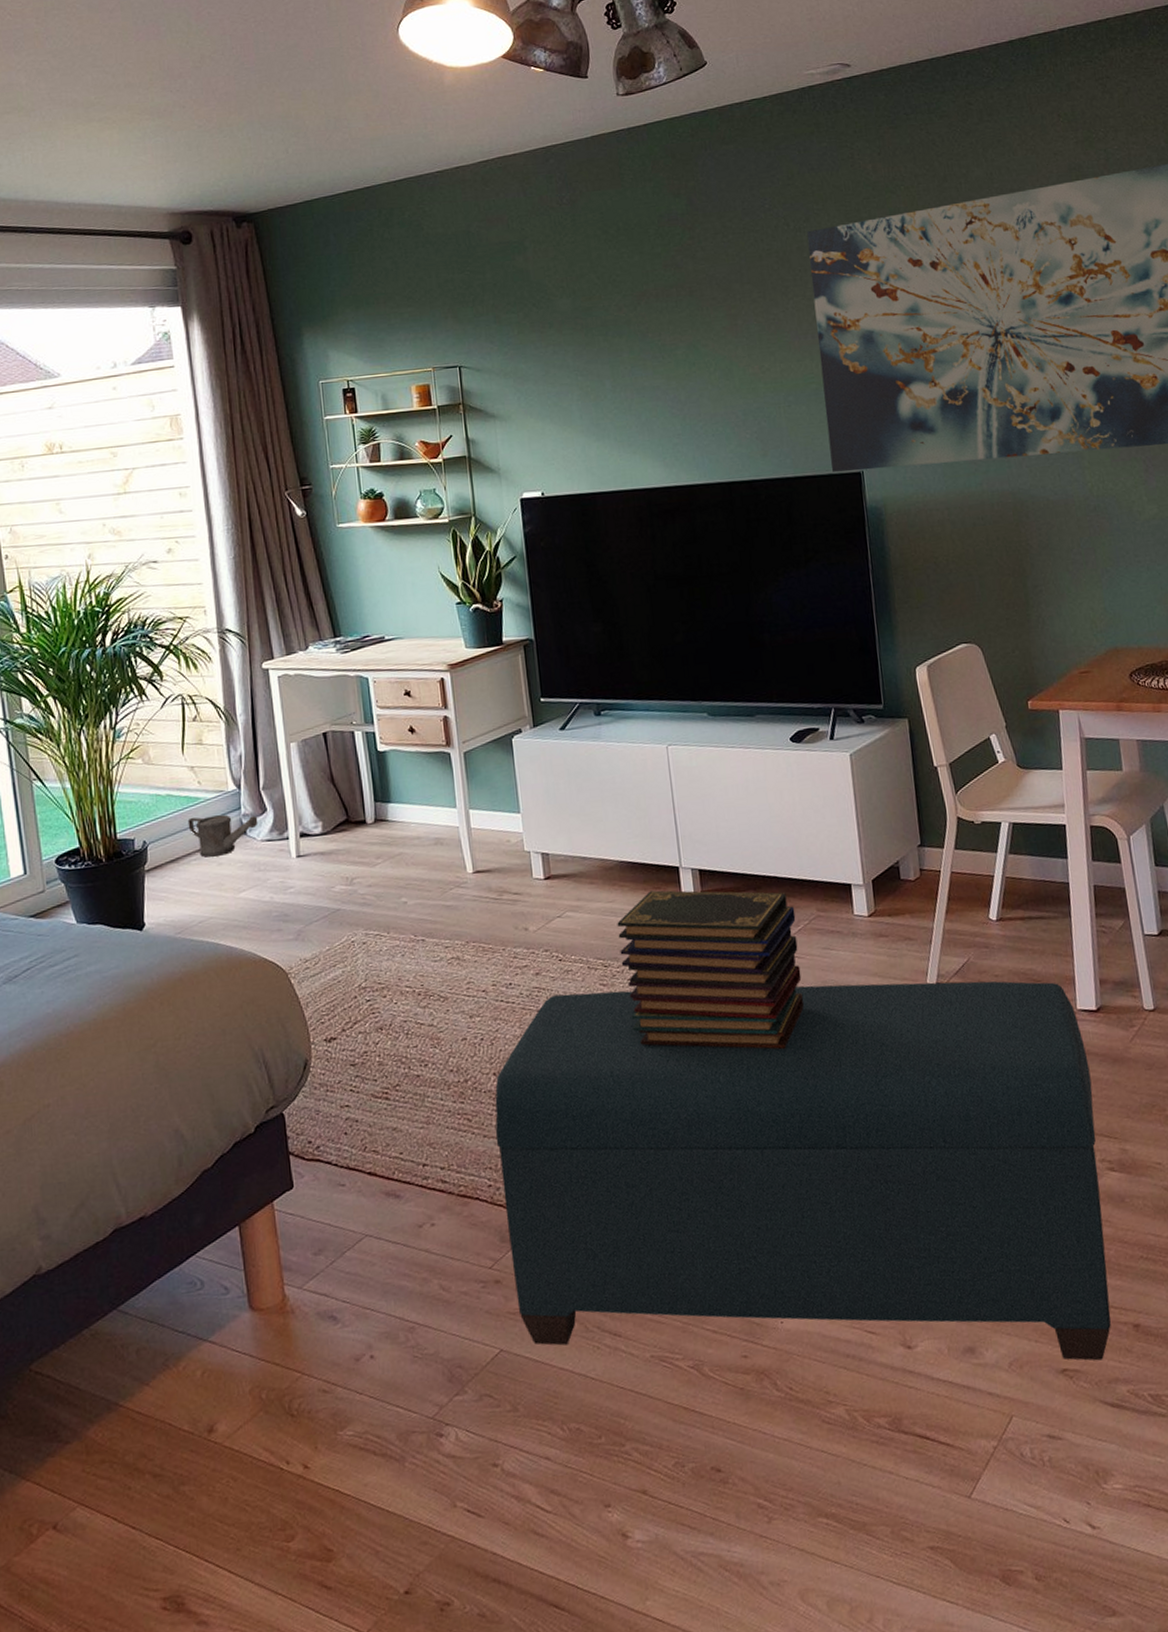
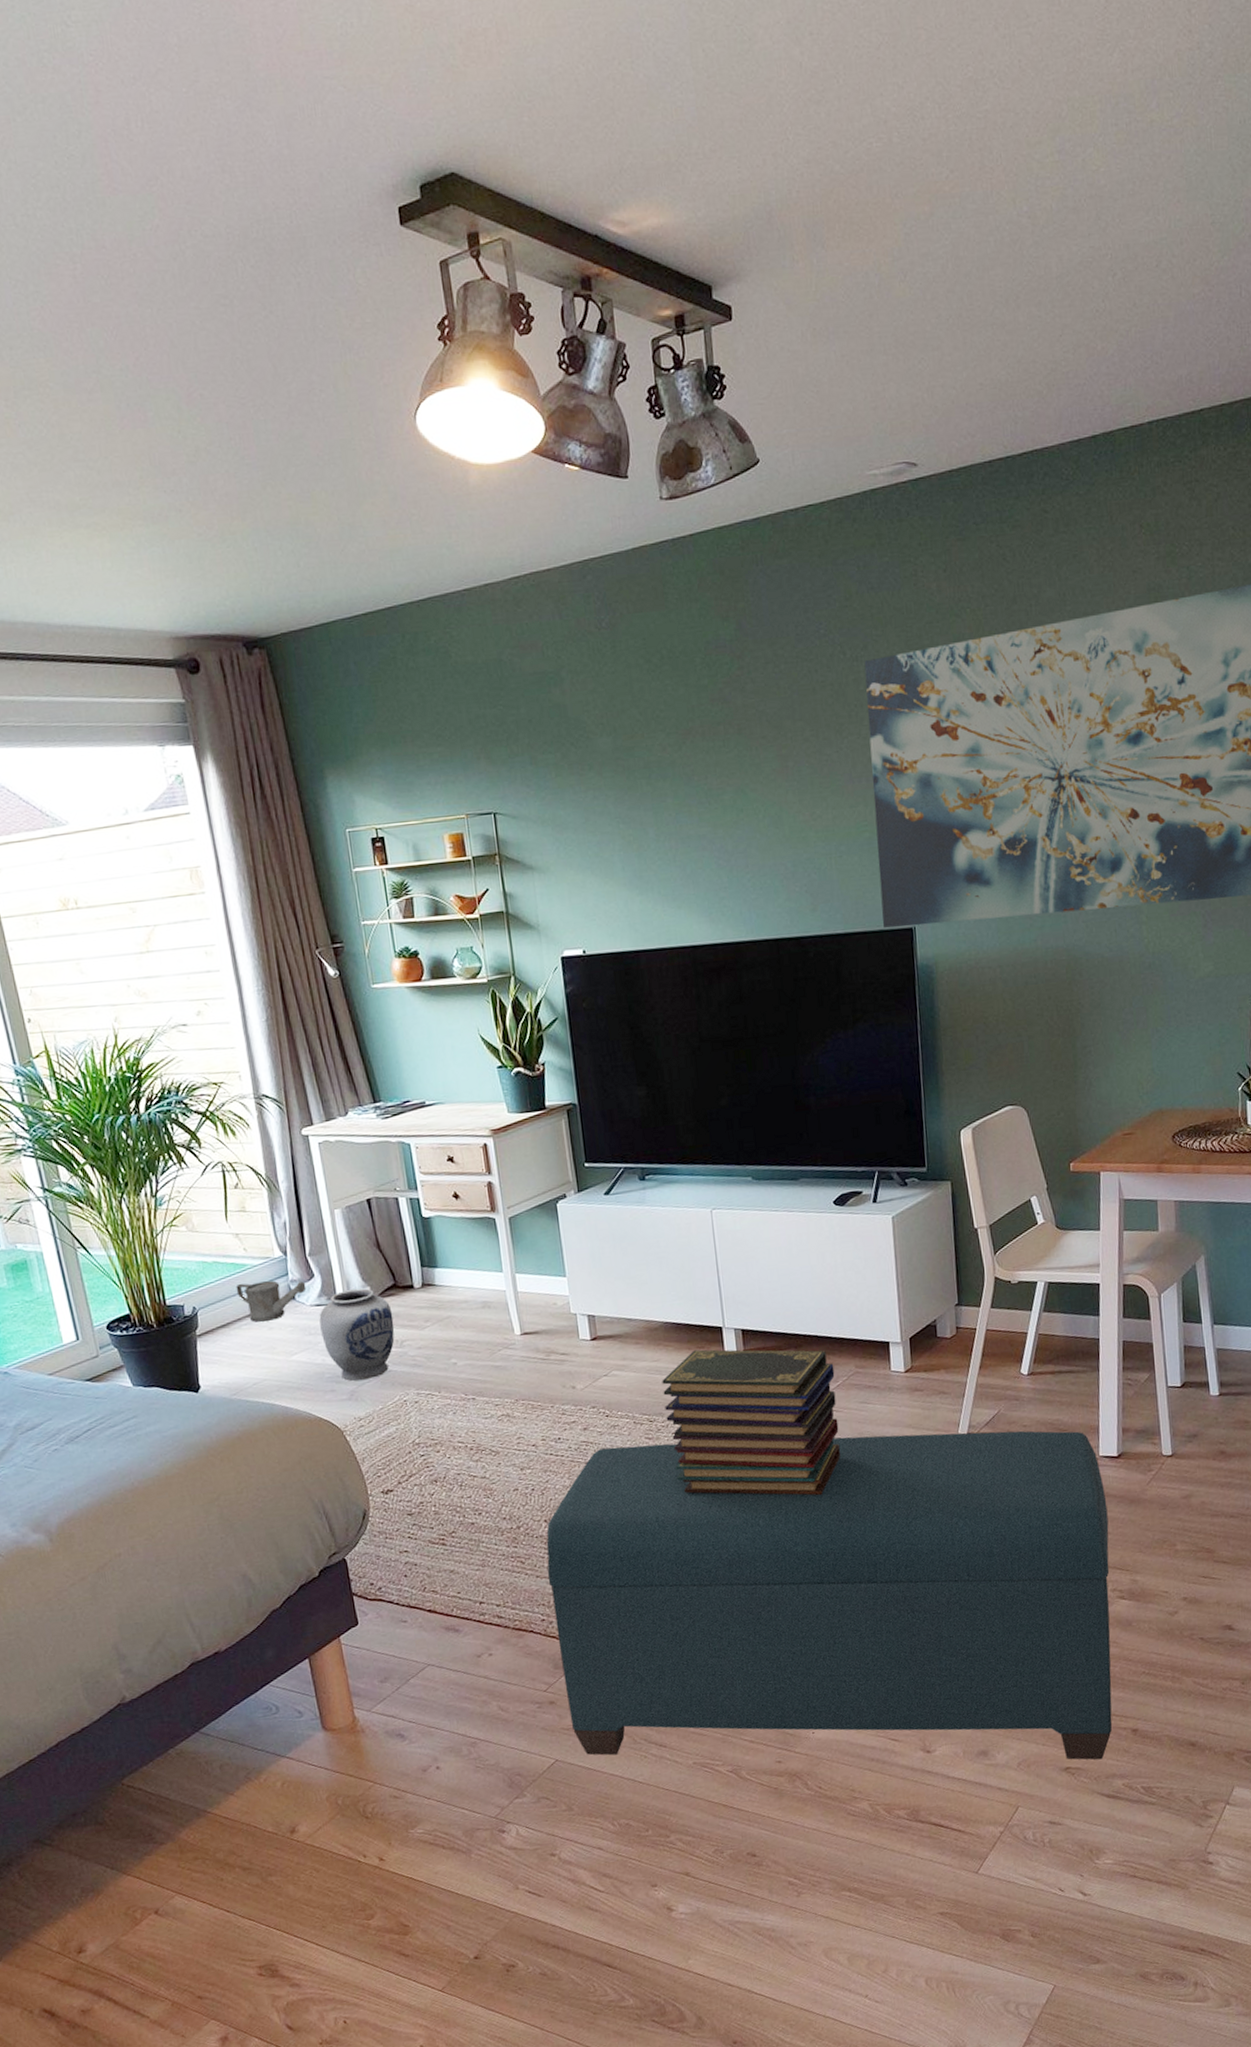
vase: none [269,823,345,920] -> present [319,1288,395,1381]

